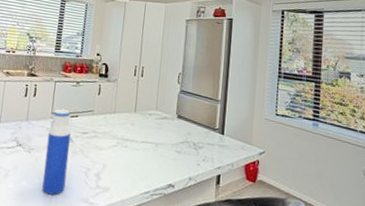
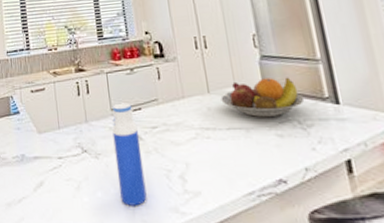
fruit bowl: none [143,107,202,138] -> present [220,77,305,118]

